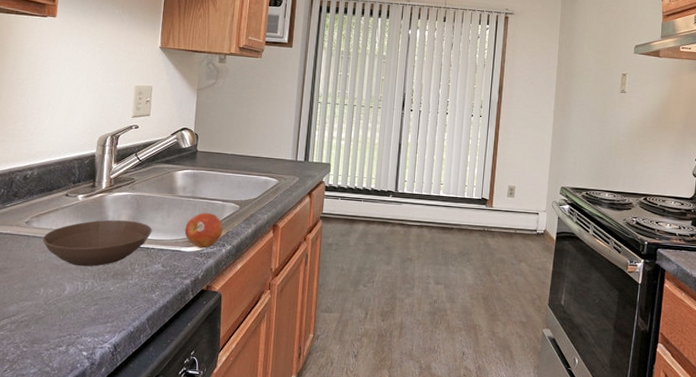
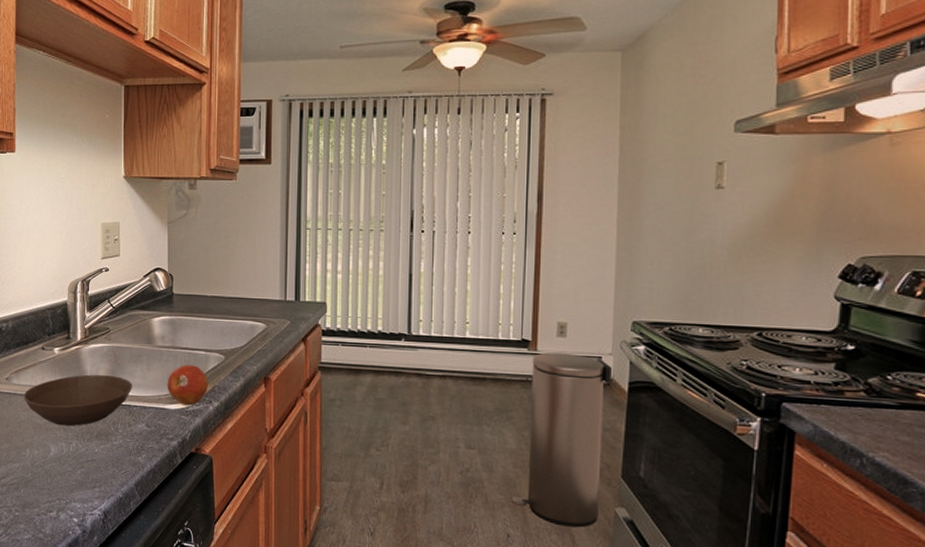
pedal bin: none [467,209,546,346] -> present [511,352,613,528]

